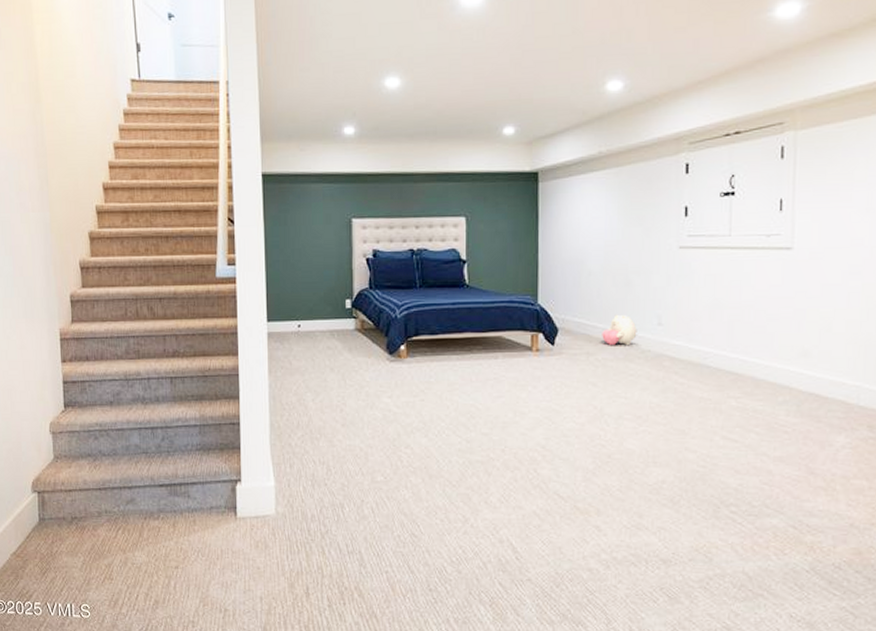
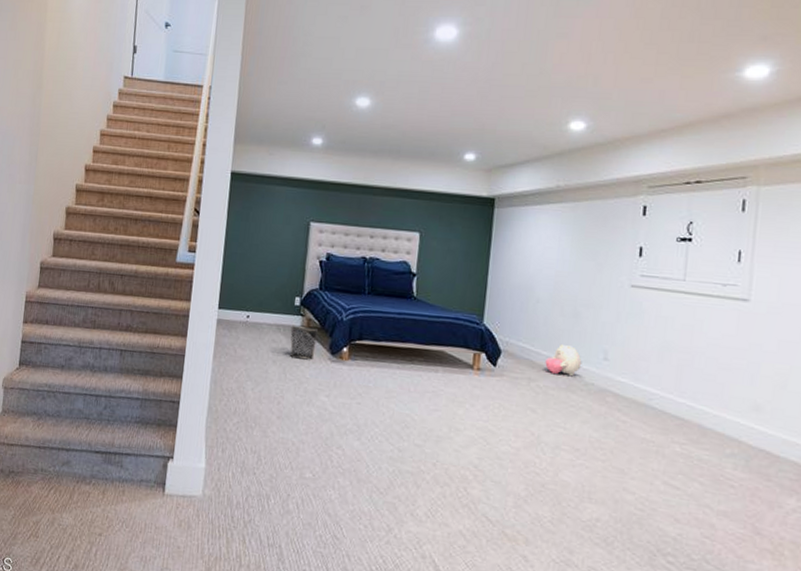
waste bin: none [345,329,372,363] -> present [290,326,318,360]

